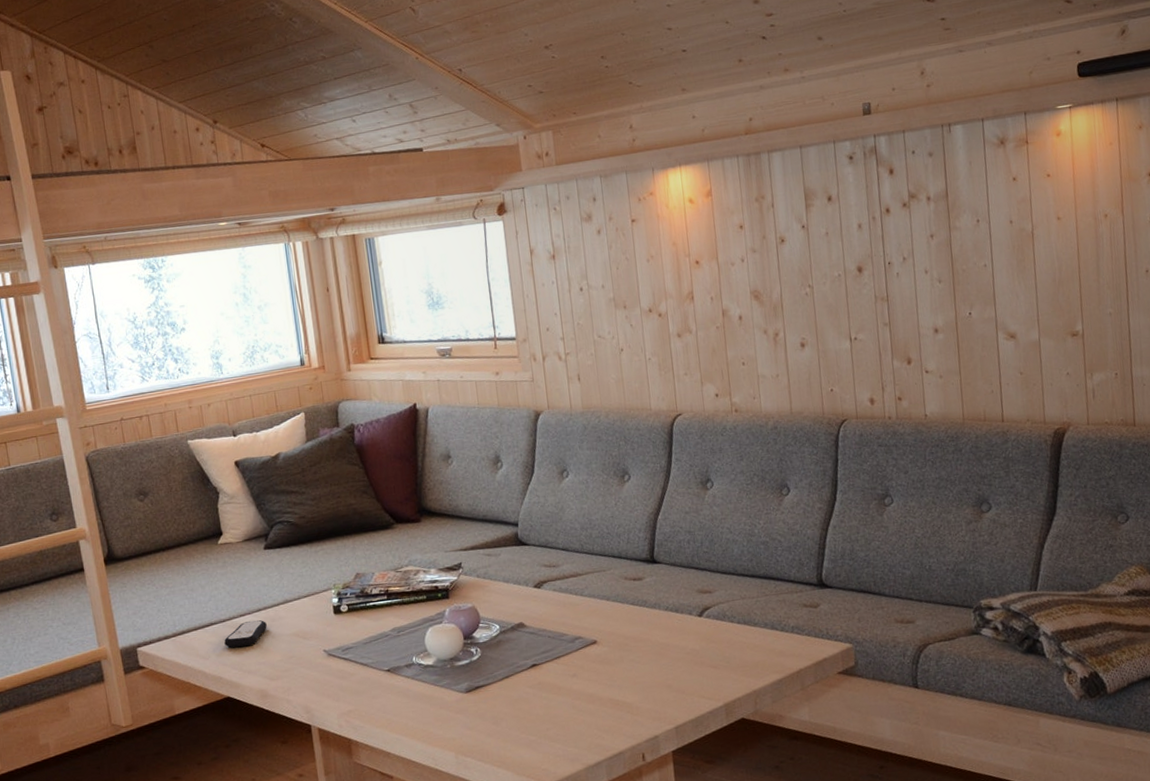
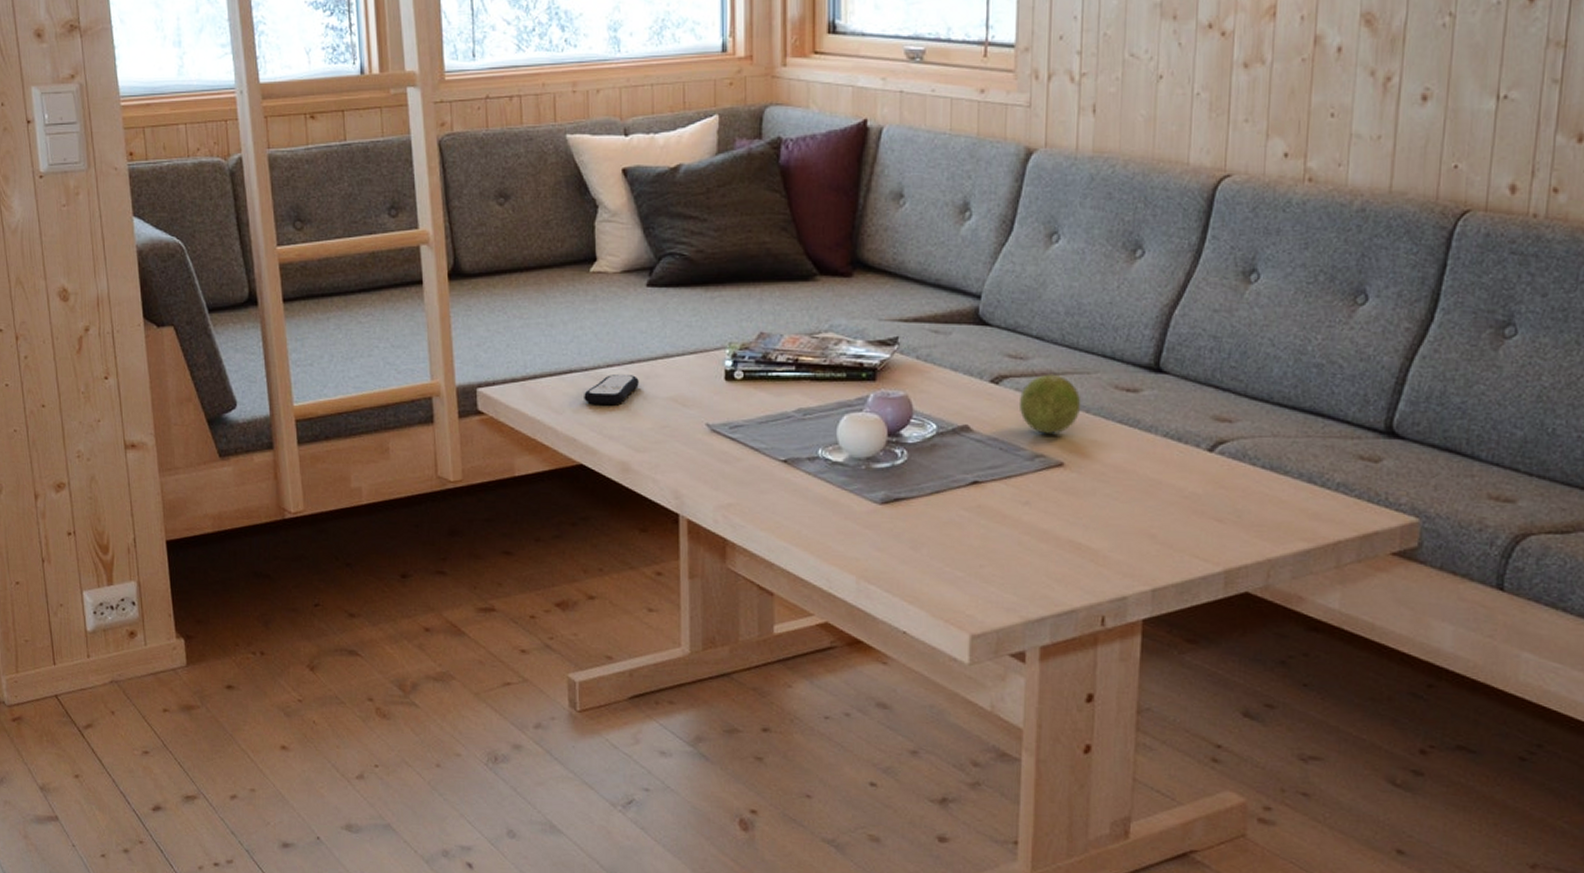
decorative ball: none [557,575,603,621] -> present [1018,374,1081,435]

